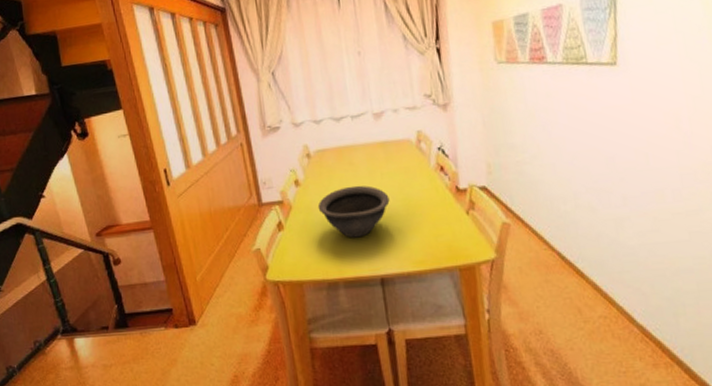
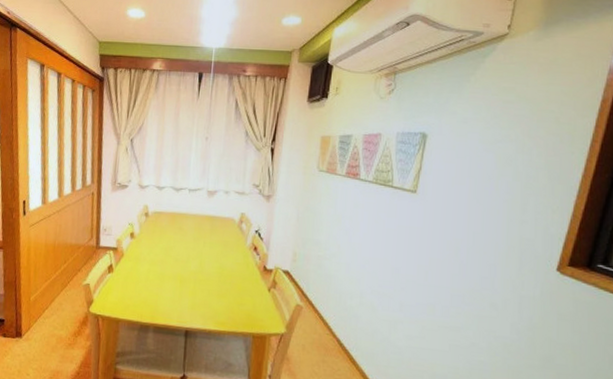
bowl: present [317,185,390,238] -> none [145,247,207,292]

